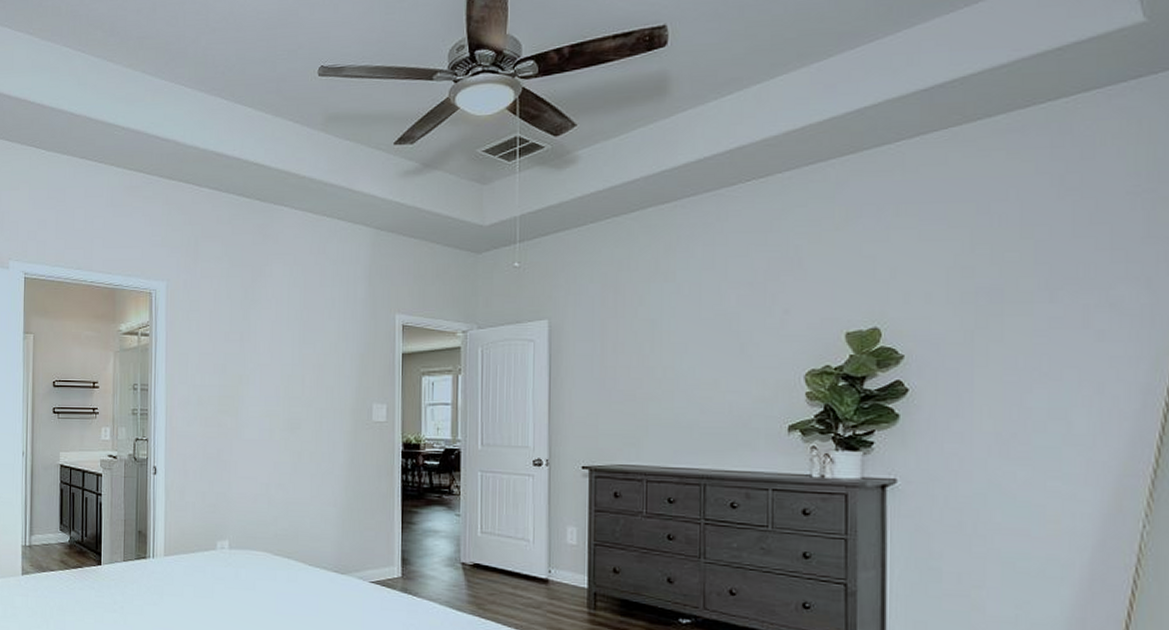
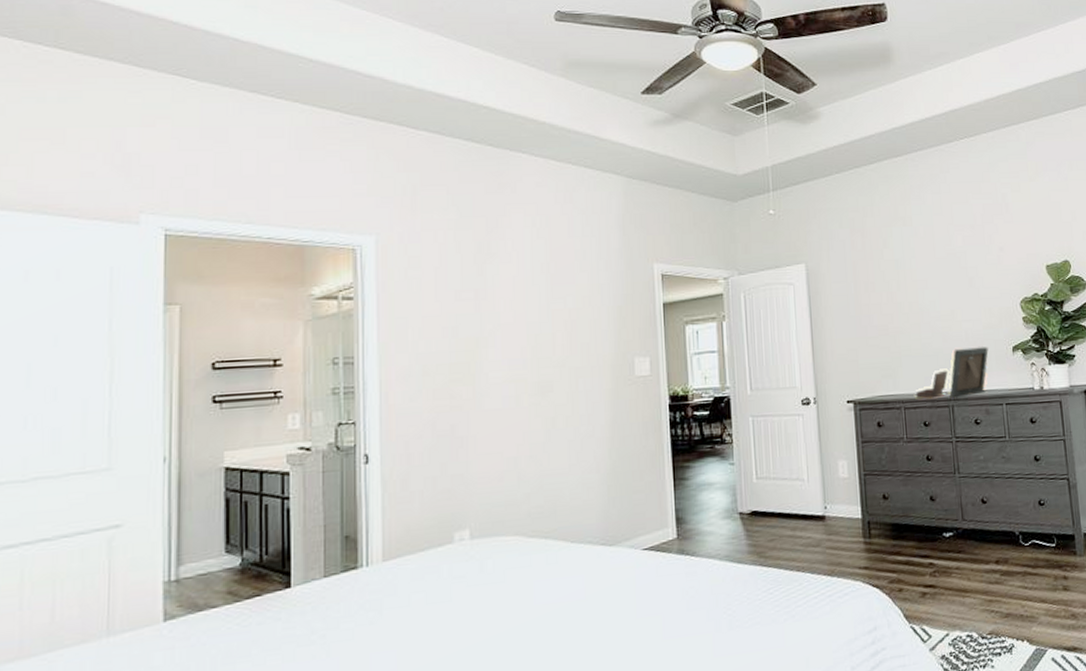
jewelry box: none [662,444,702,474] -> present [916,370,948,399]
picture frame: none [702,422,757,476] -> present [949,347,989,398]

